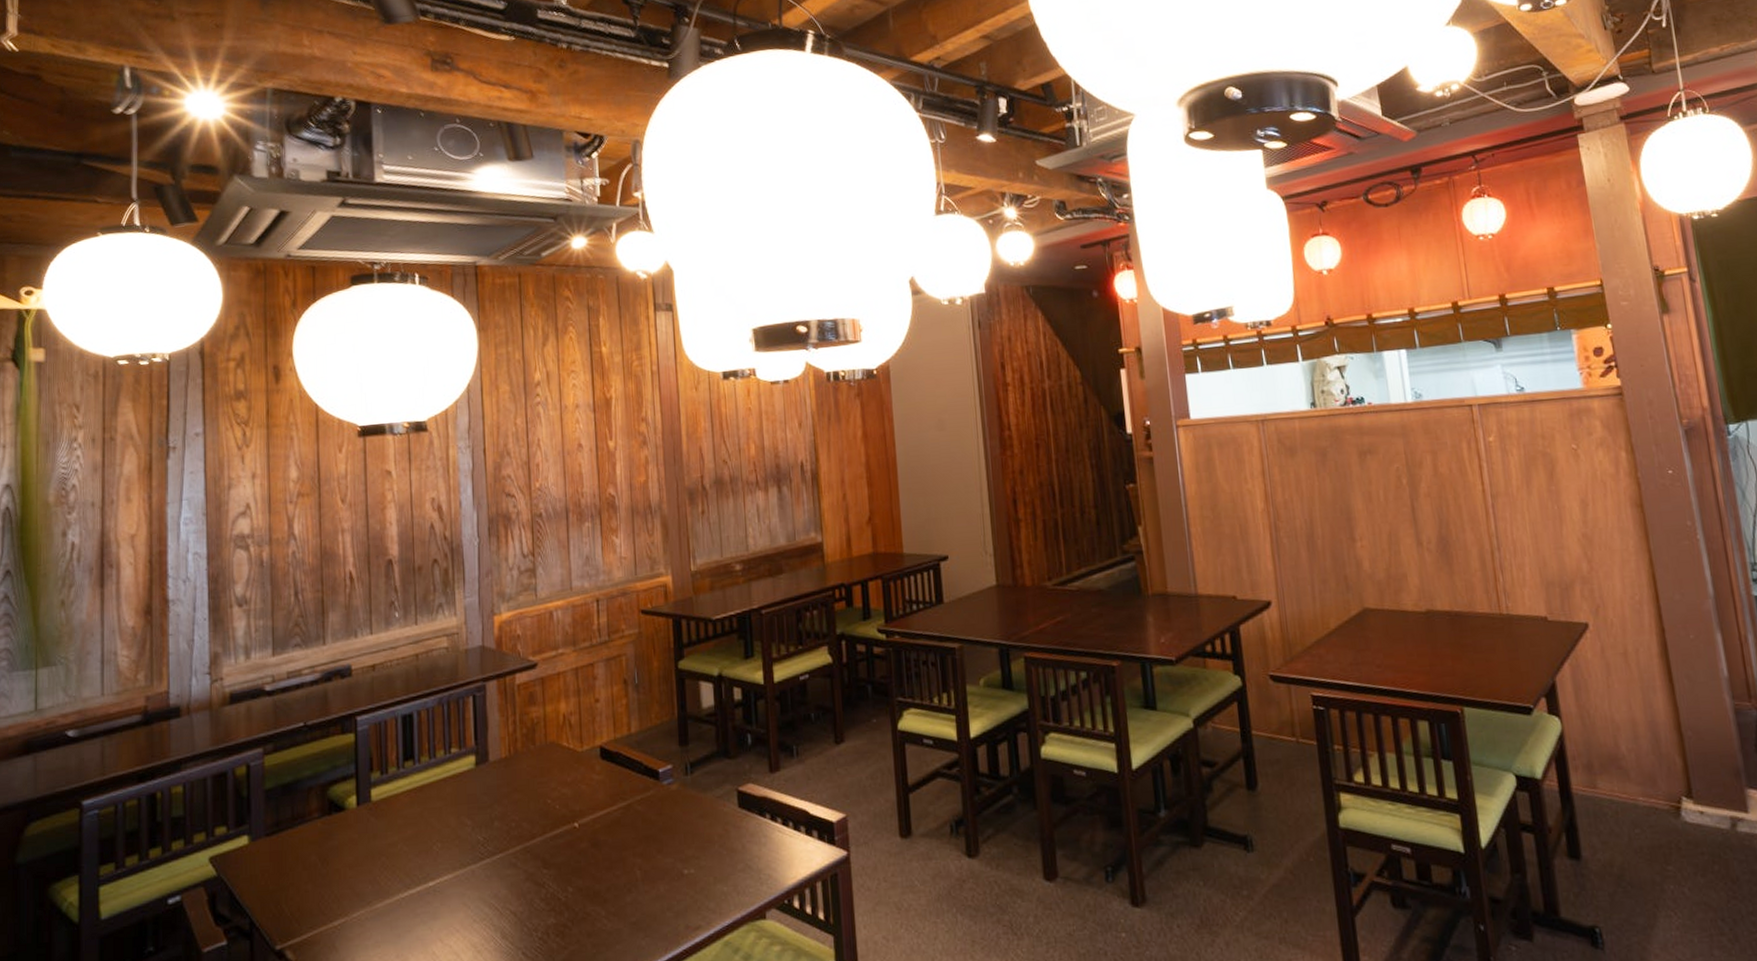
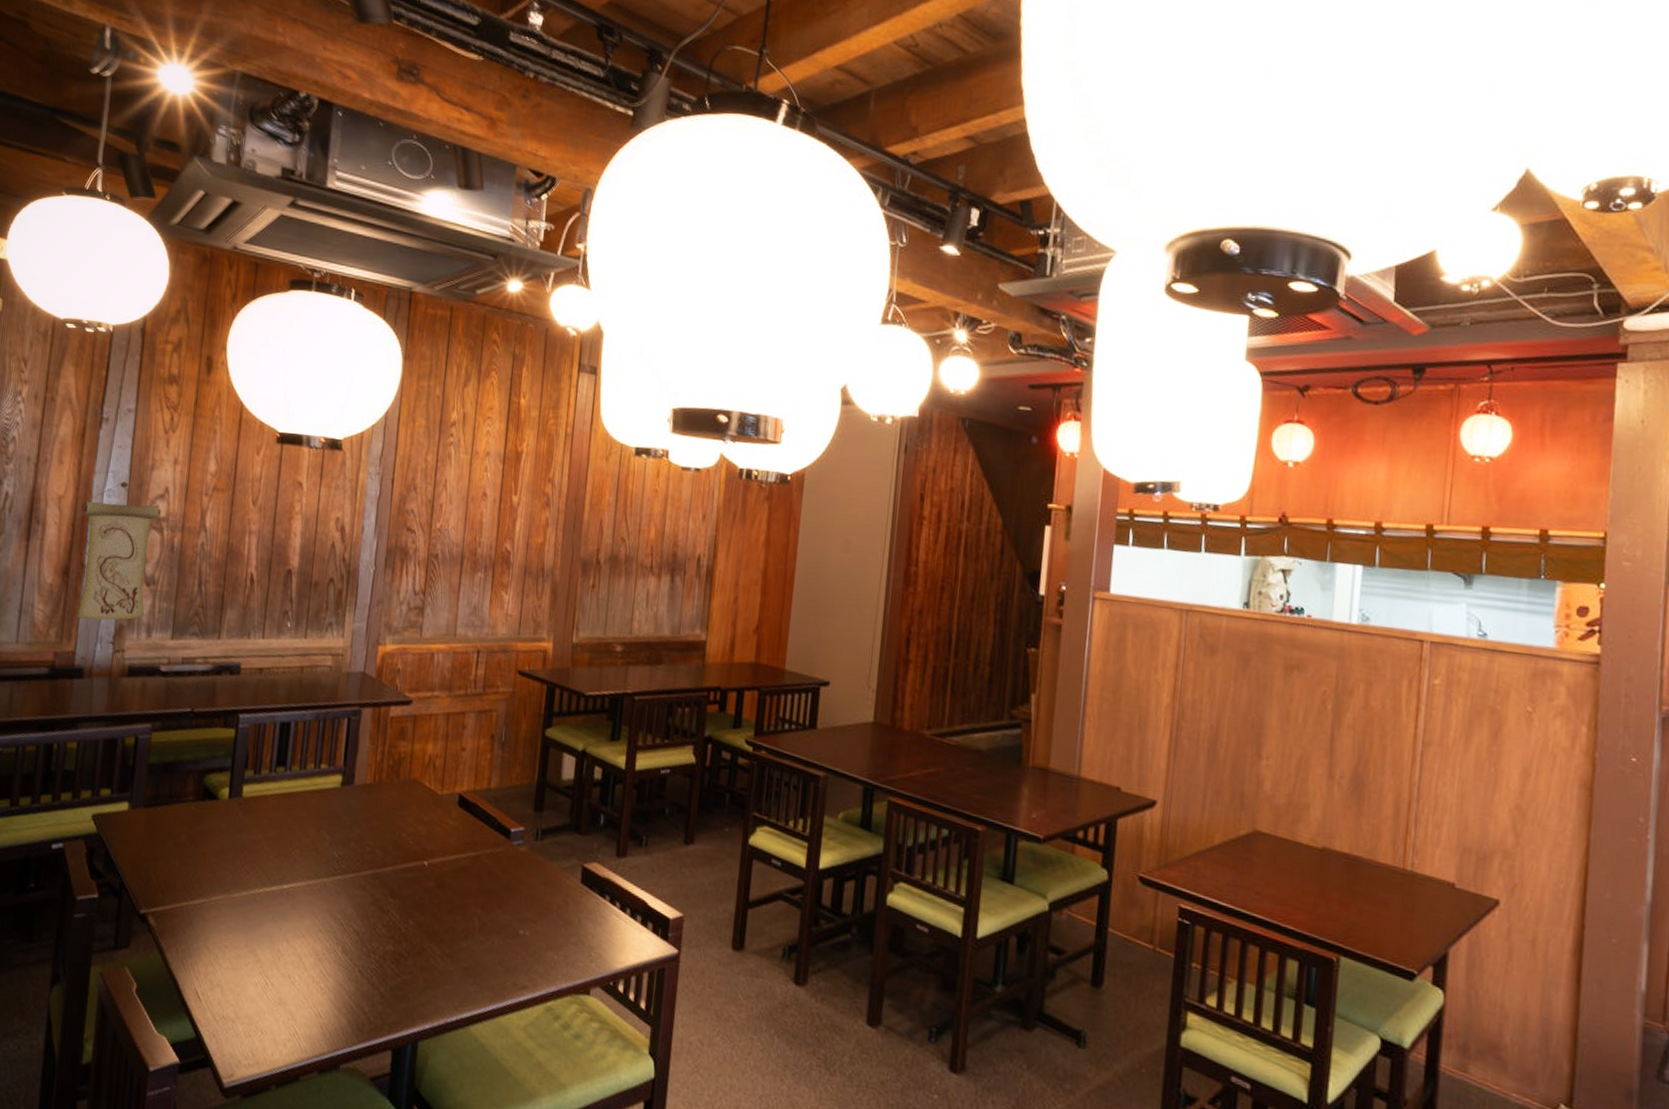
wall scroll: none [158,507,245,656] -> present [77,482,161,621]

